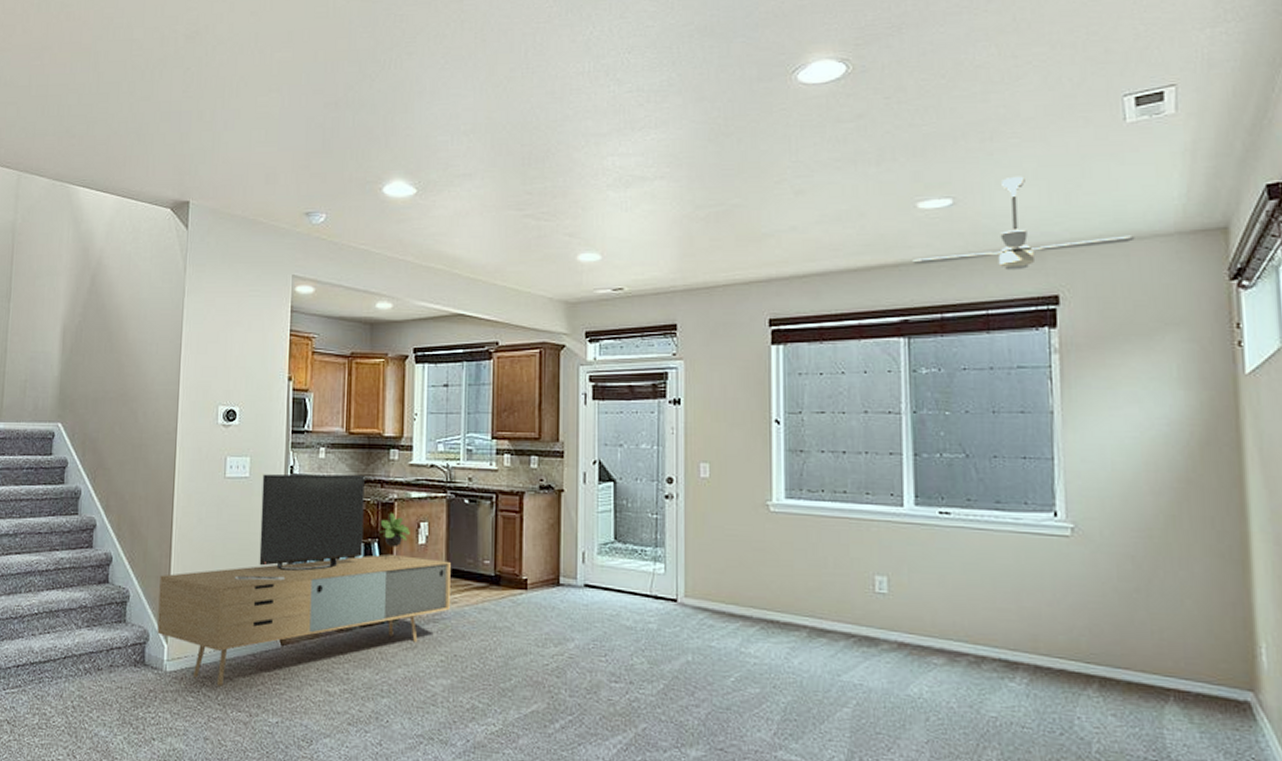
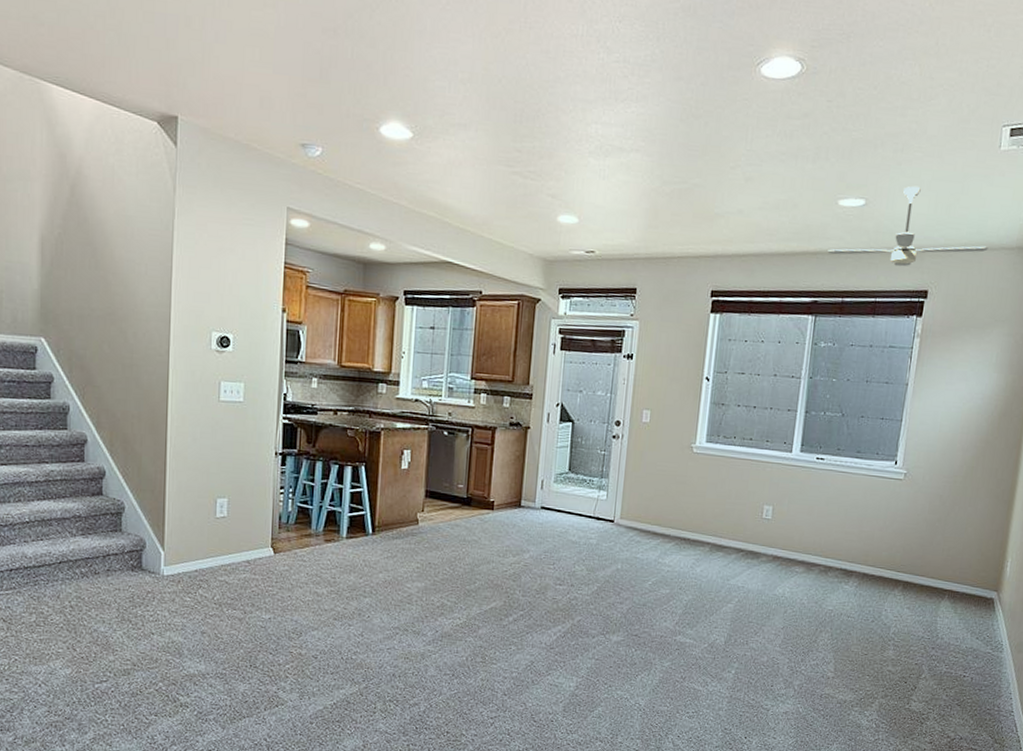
media console: present [157,474,451,687] -> none [154,400,429,588]

